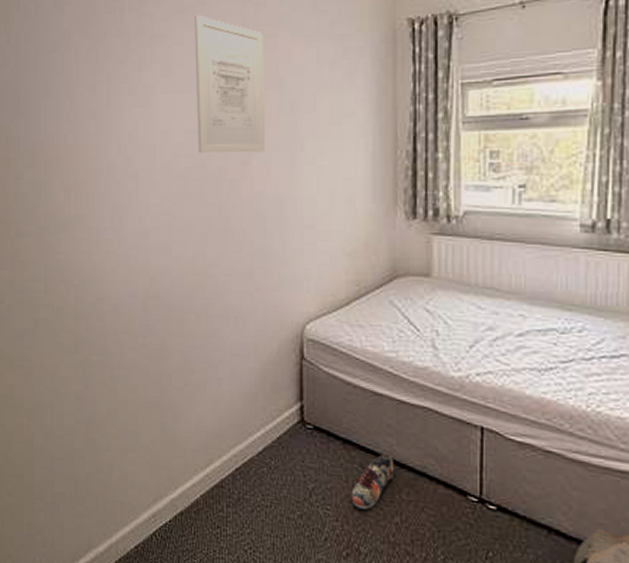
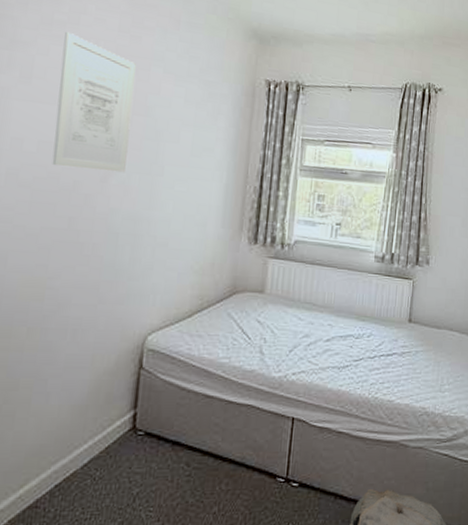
shoe: present [351,453,395,510] -> none [174,450,218,505]

